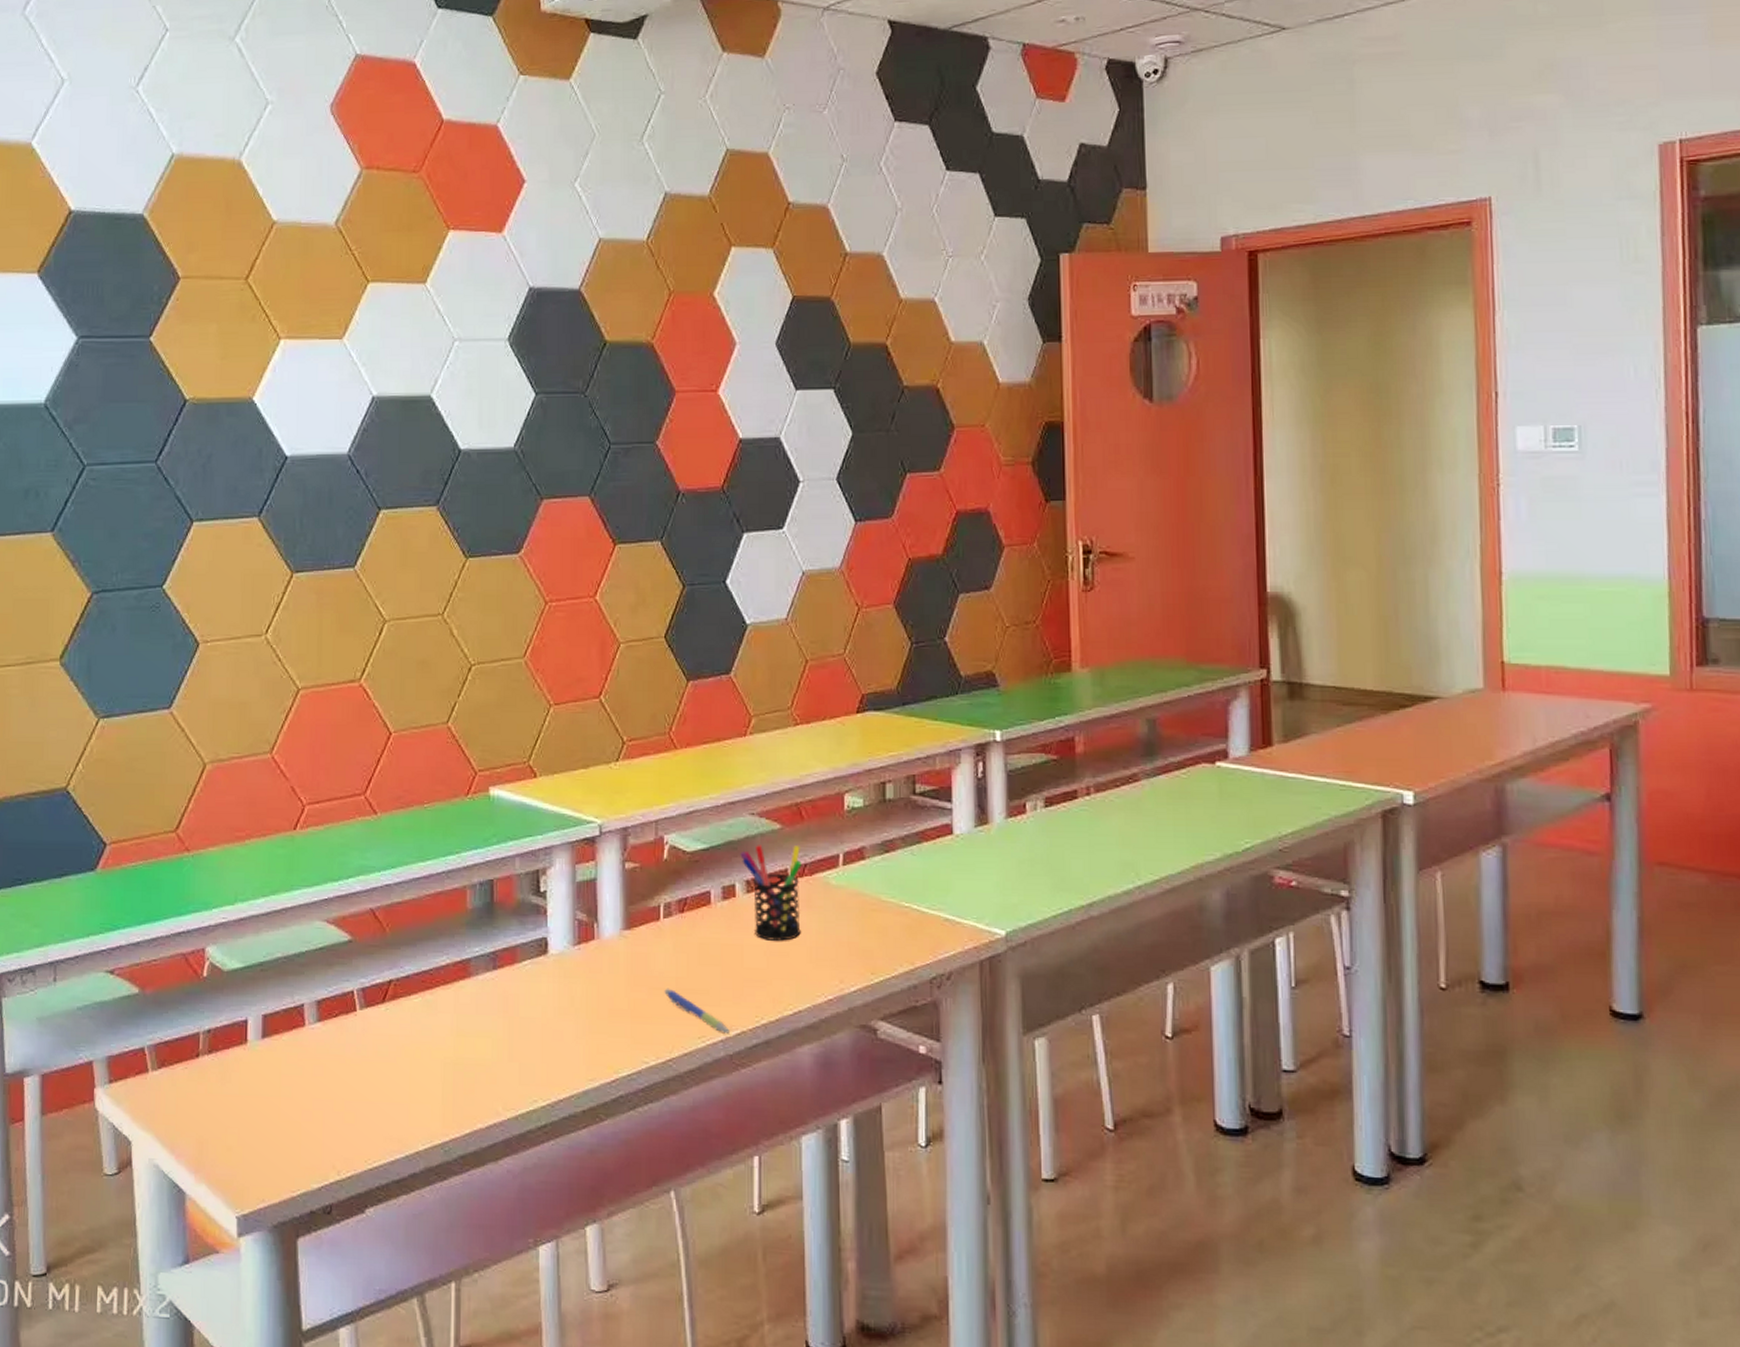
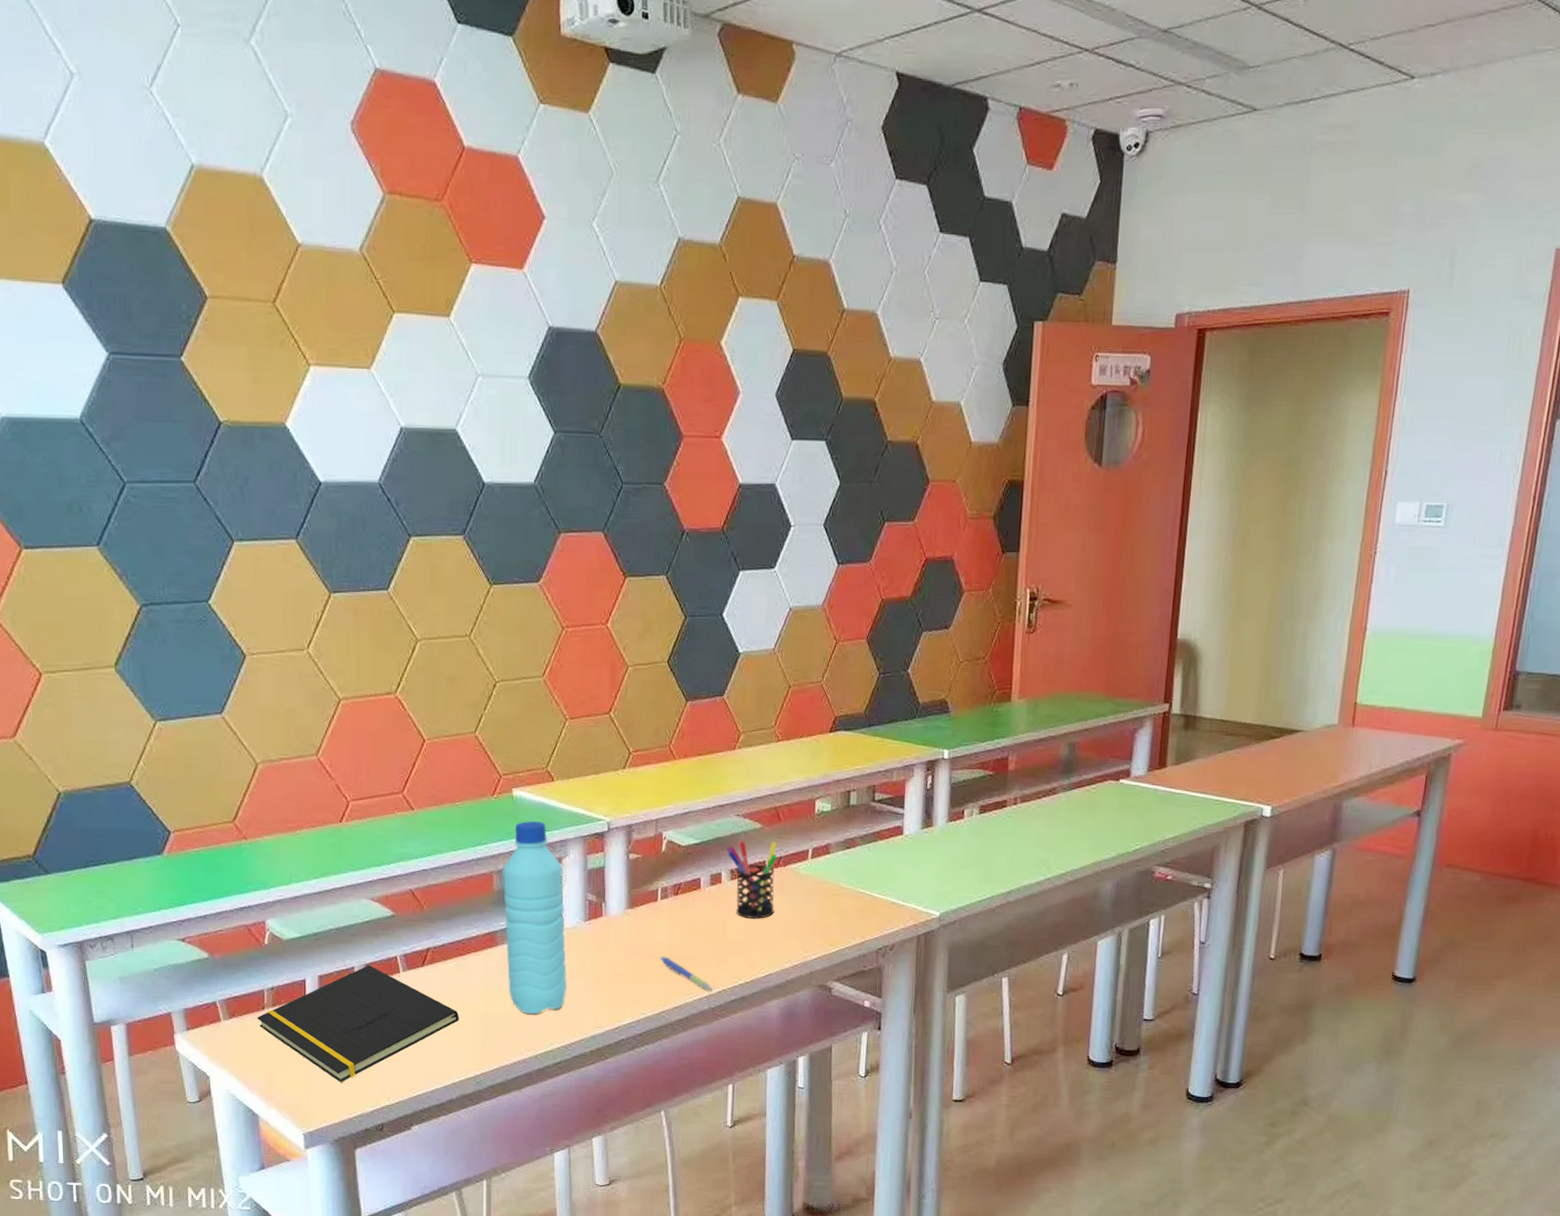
notepad: none [190,1002,425,1150] -> present [257,965,459,1082]
water bottle: none [477,825,552,1064] -> present [502,821,567,1015]

